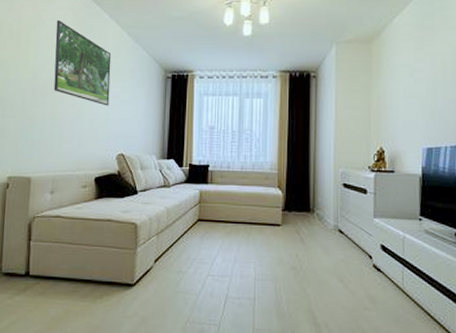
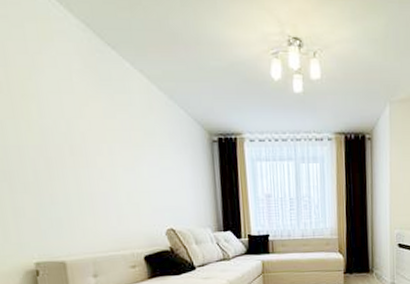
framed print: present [53,19,112,106] -> none [59,67,148,176]

